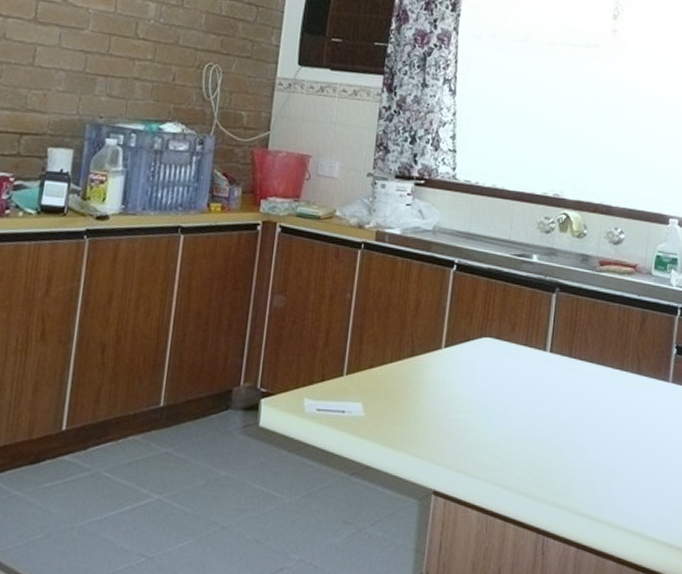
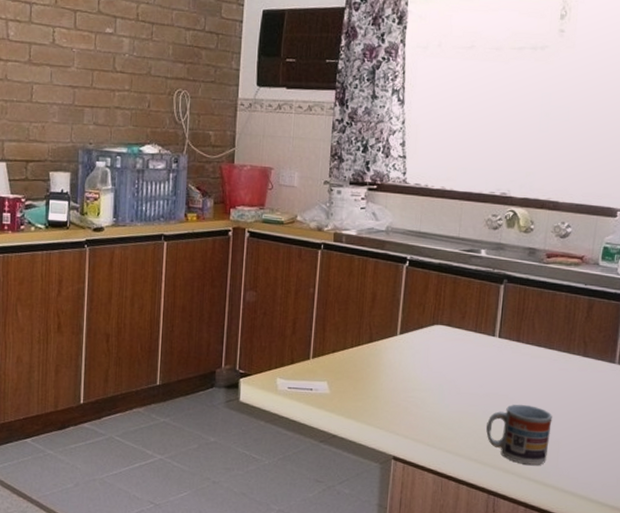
cup: none [536,428,606,498] -> present [486,405,553,465]

